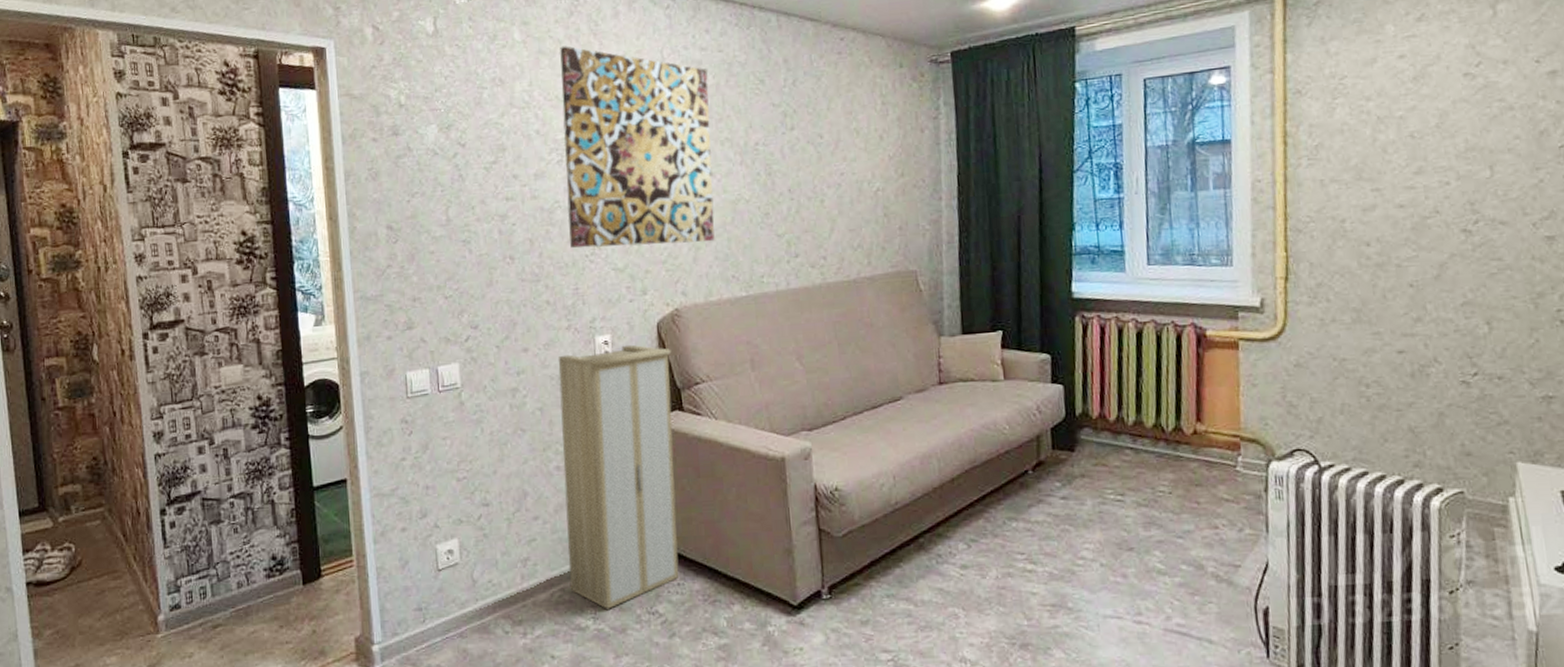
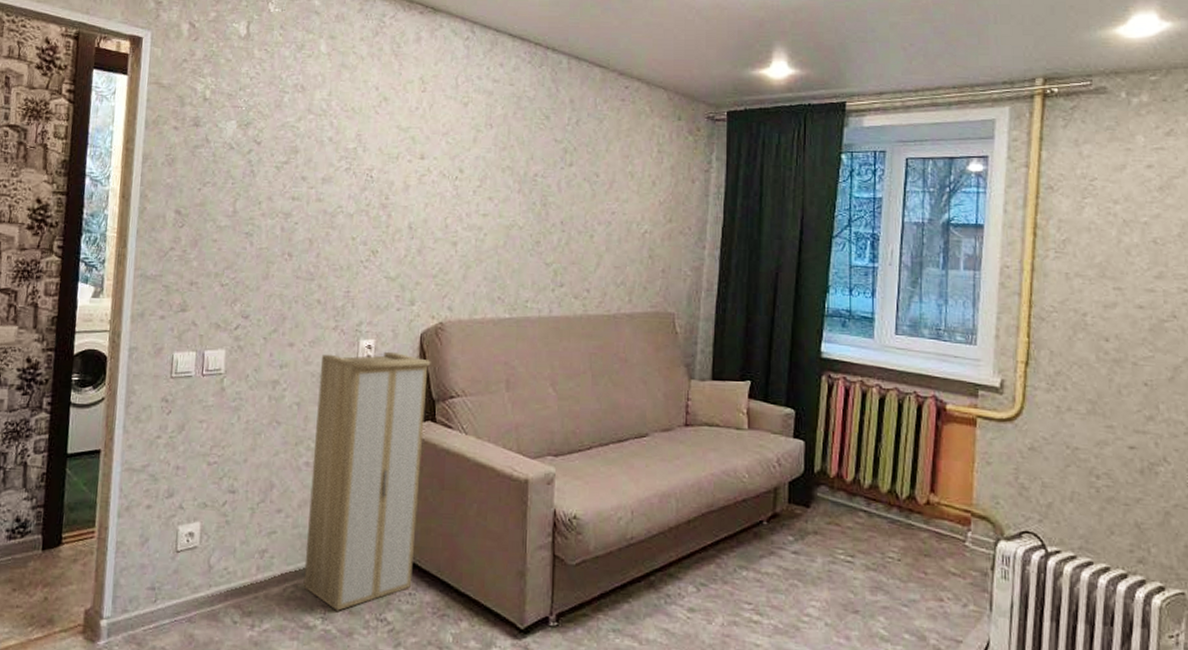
wall art: present [560,46,715,248] -> none [347,62,497,262]

